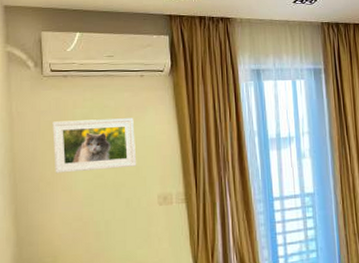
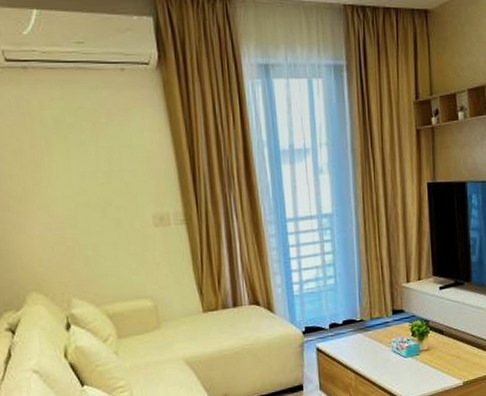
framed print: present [52,118,137,173] -> none [16,122,125,189]

